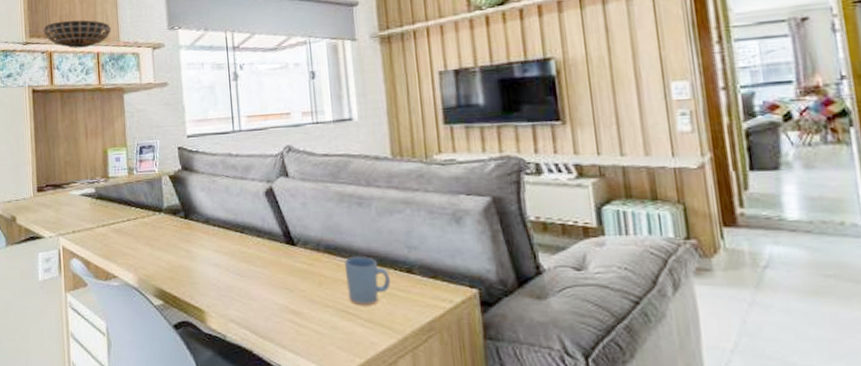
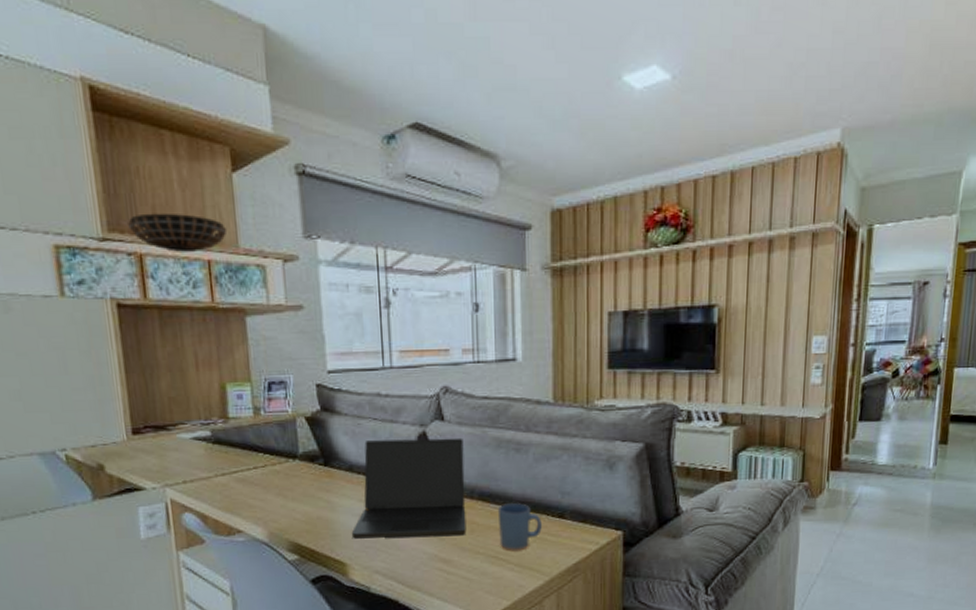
laptop: none [208,192,315,288] -> present [351,437,466,539]

